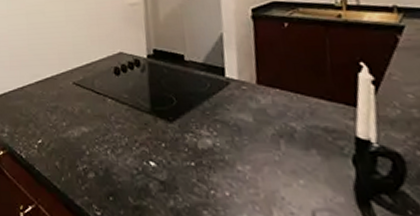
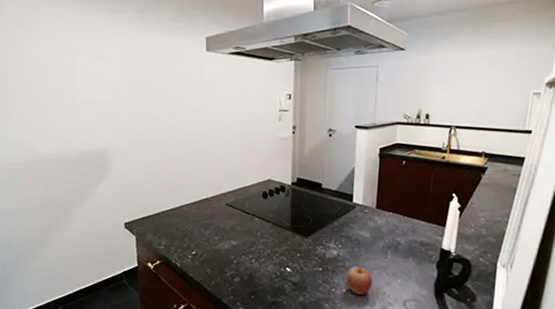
apple: none [227,161,265,199] -> present [346,267,372,294]

